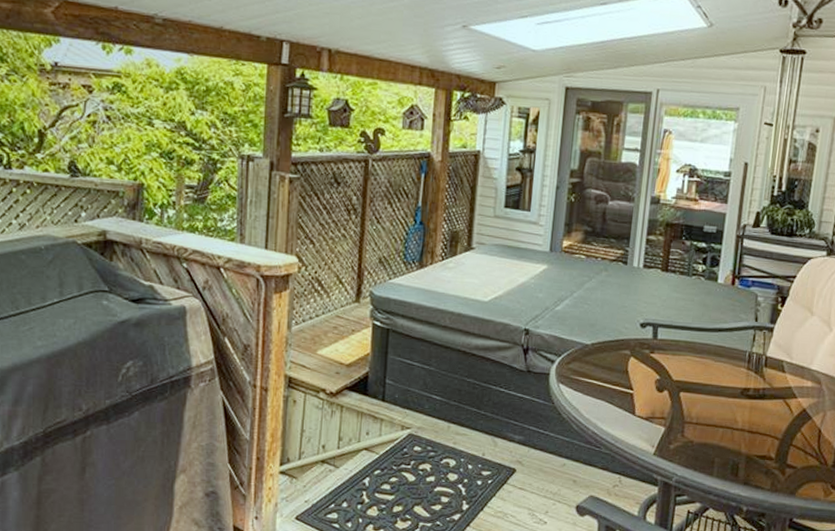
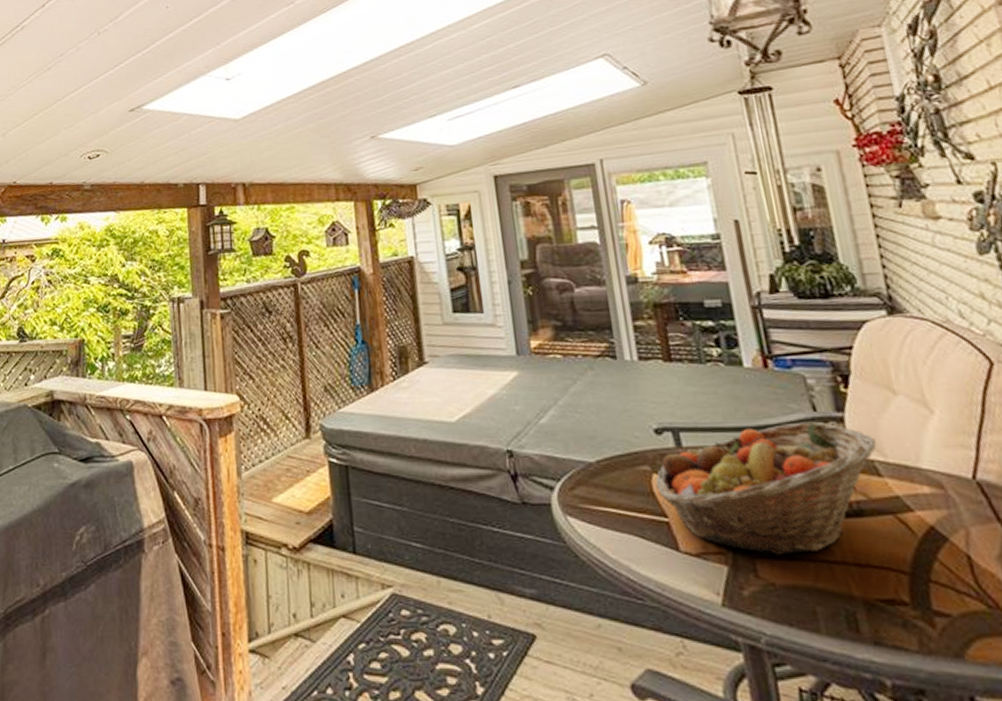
fruit basket: none [630,328,789,422] -> present [655,421,877,555]

